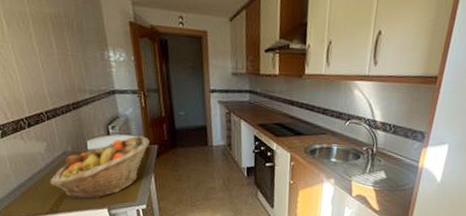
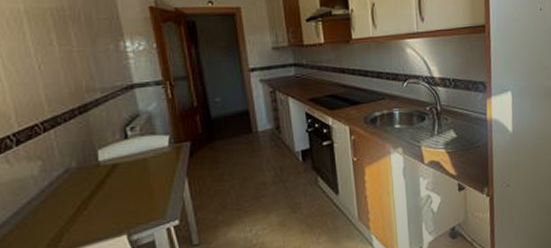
fruit basket: present [49,135,150,199] -> none [45,133,180,229]

